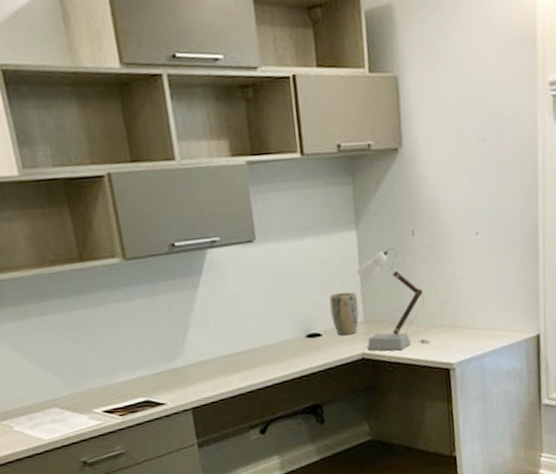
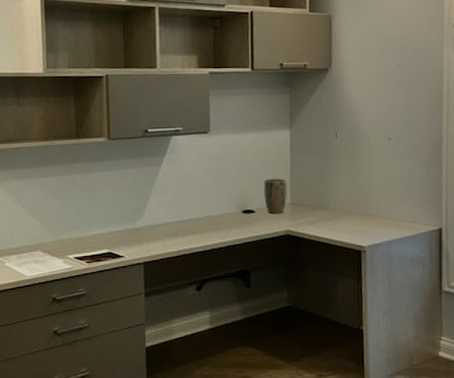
desk lamp: present [356,248,430,351] -> none [287,146,345,231]

